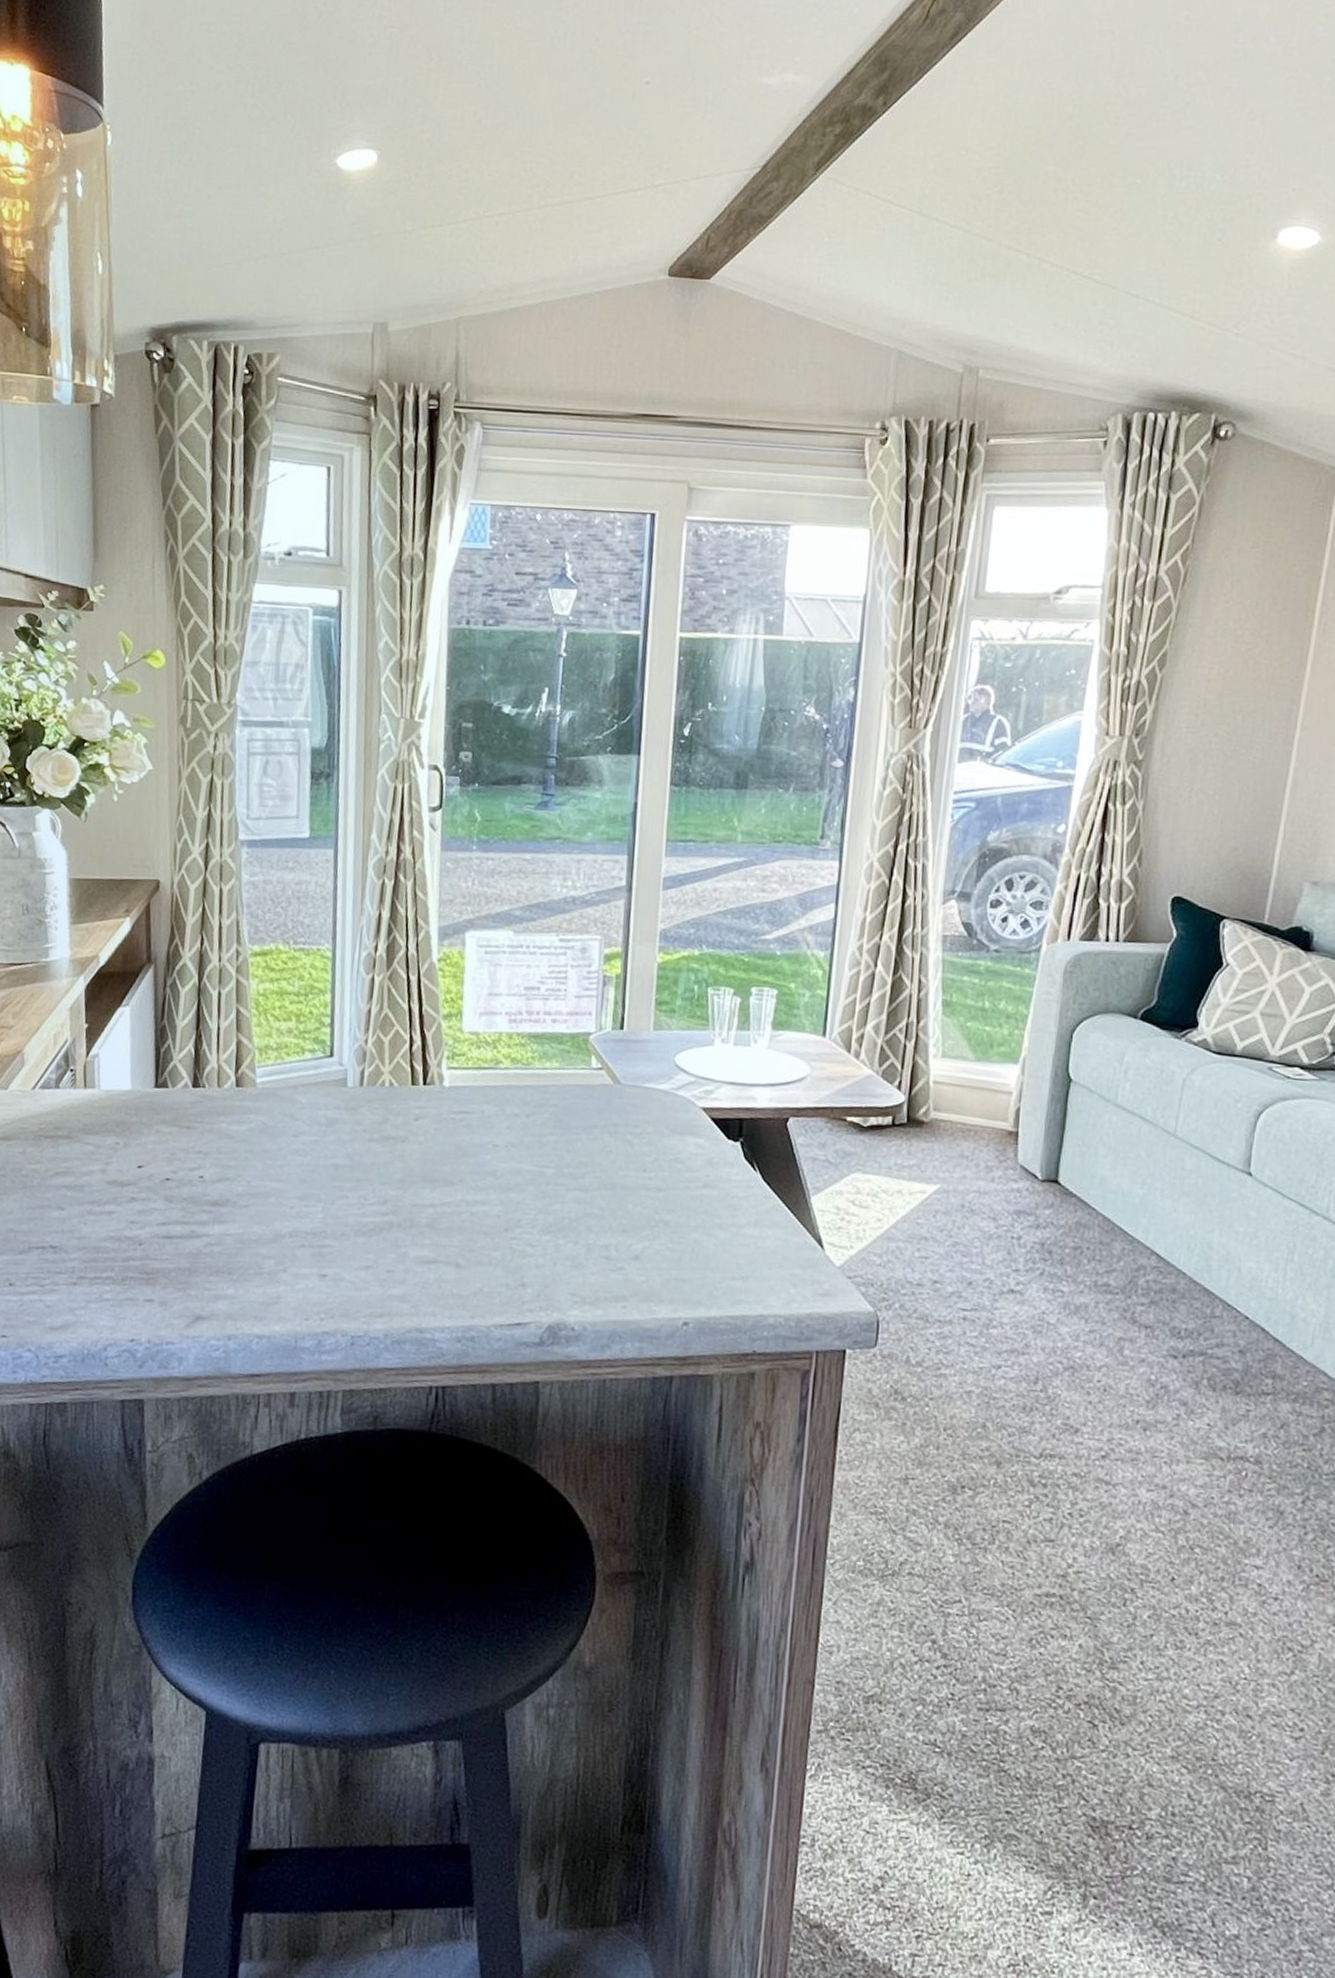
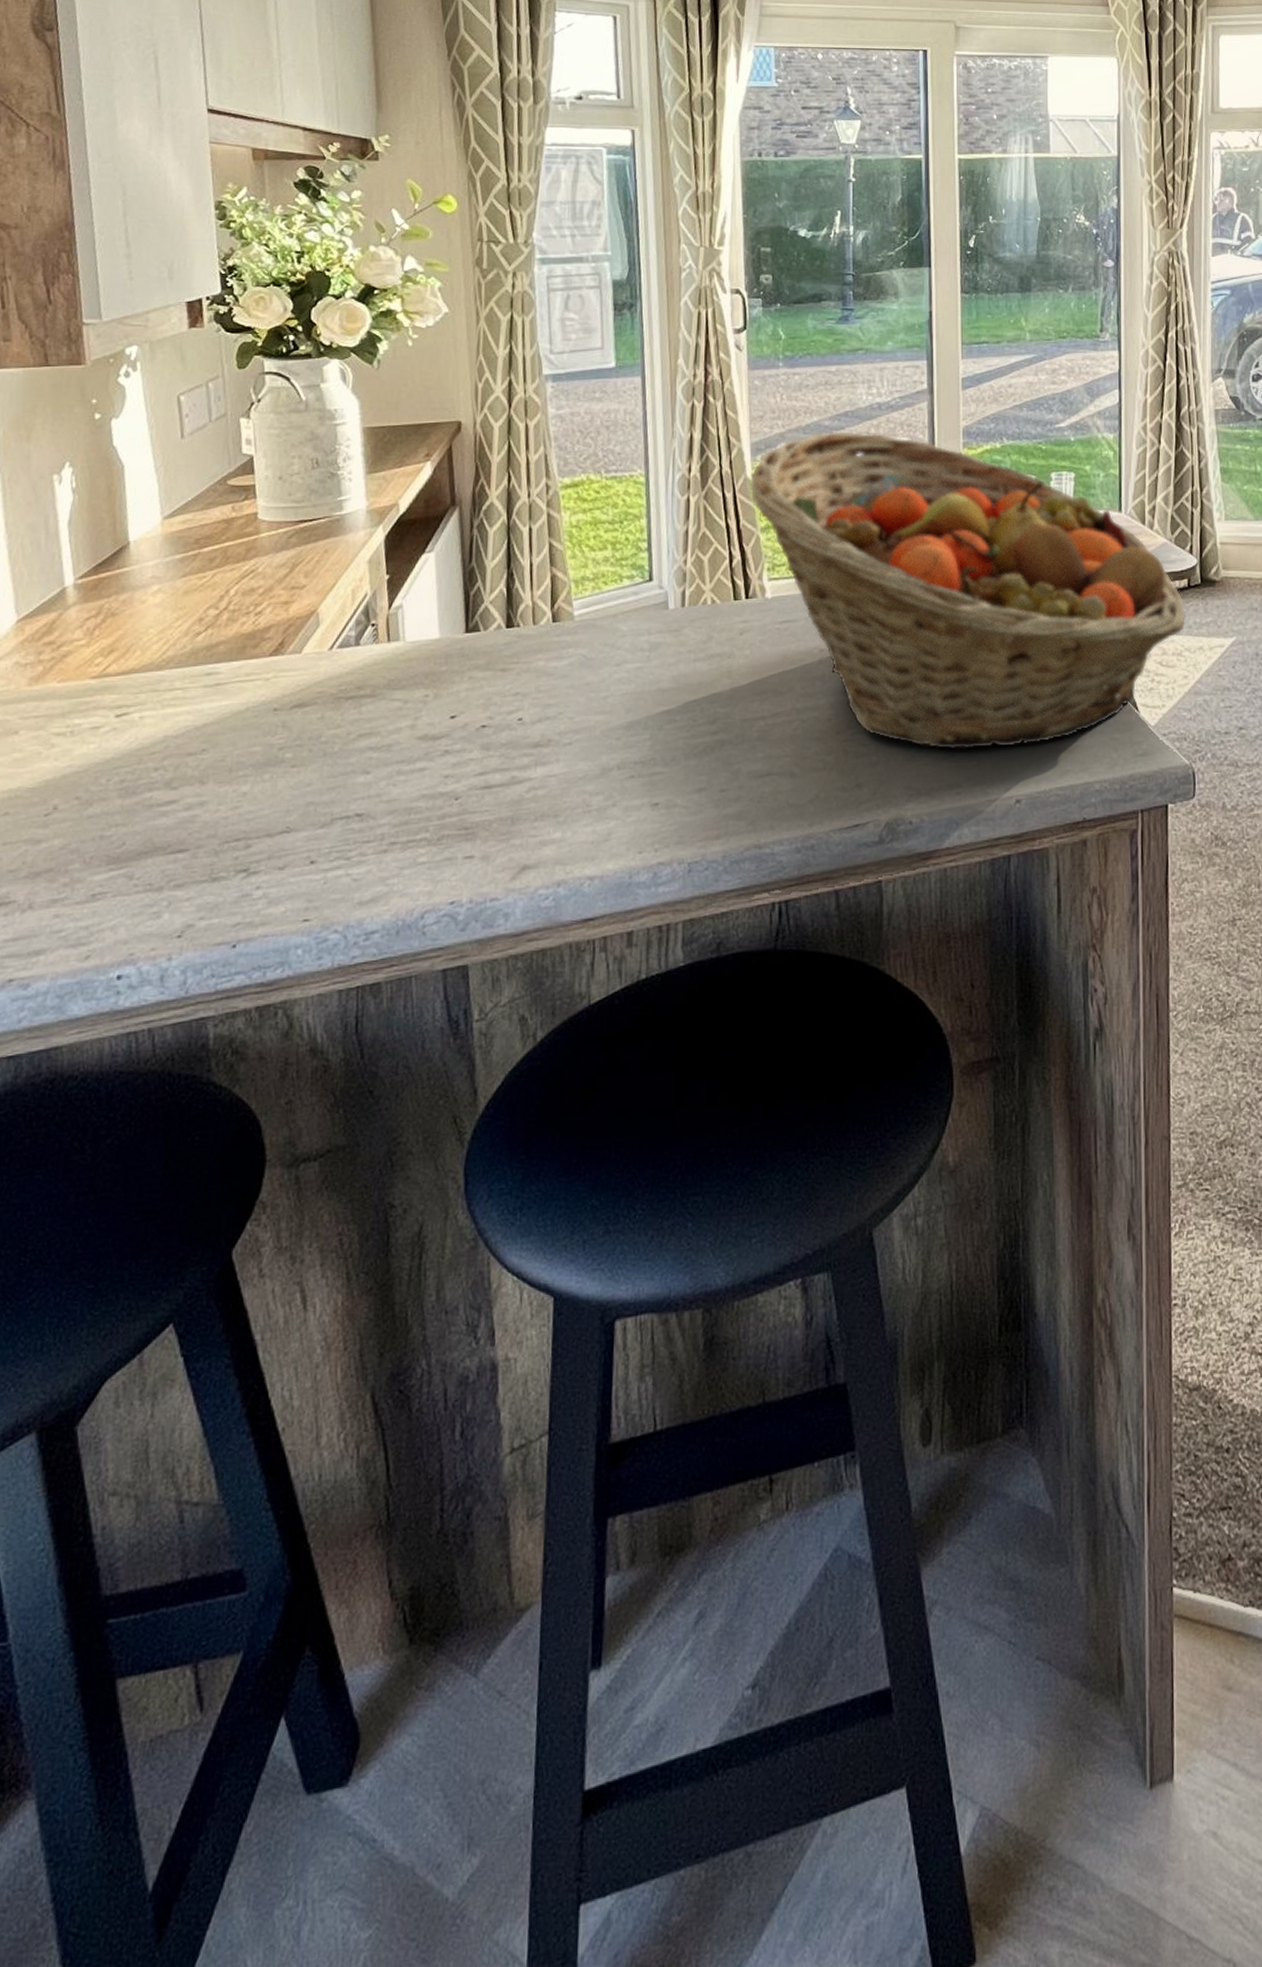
fruit basket: none [434,922,887,1269] -> present [749,432,1186,750]

